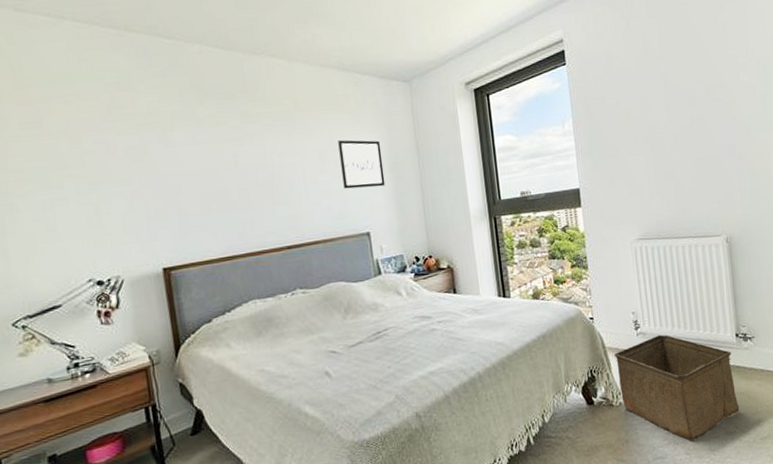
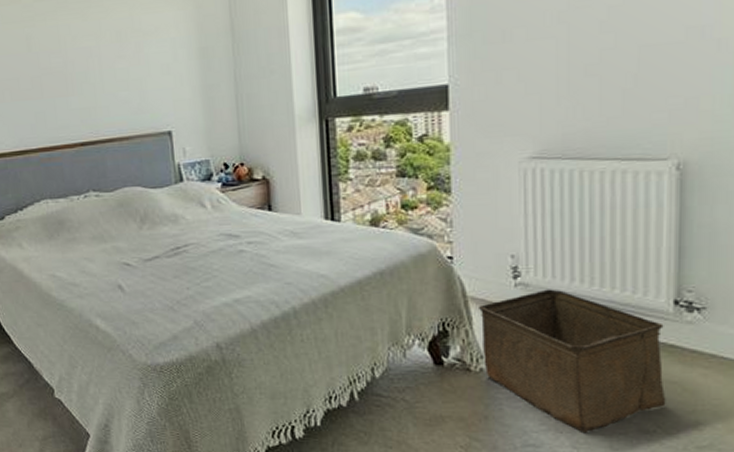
wall art: present [338,140,385,189] -> none [138,19,192,79]

